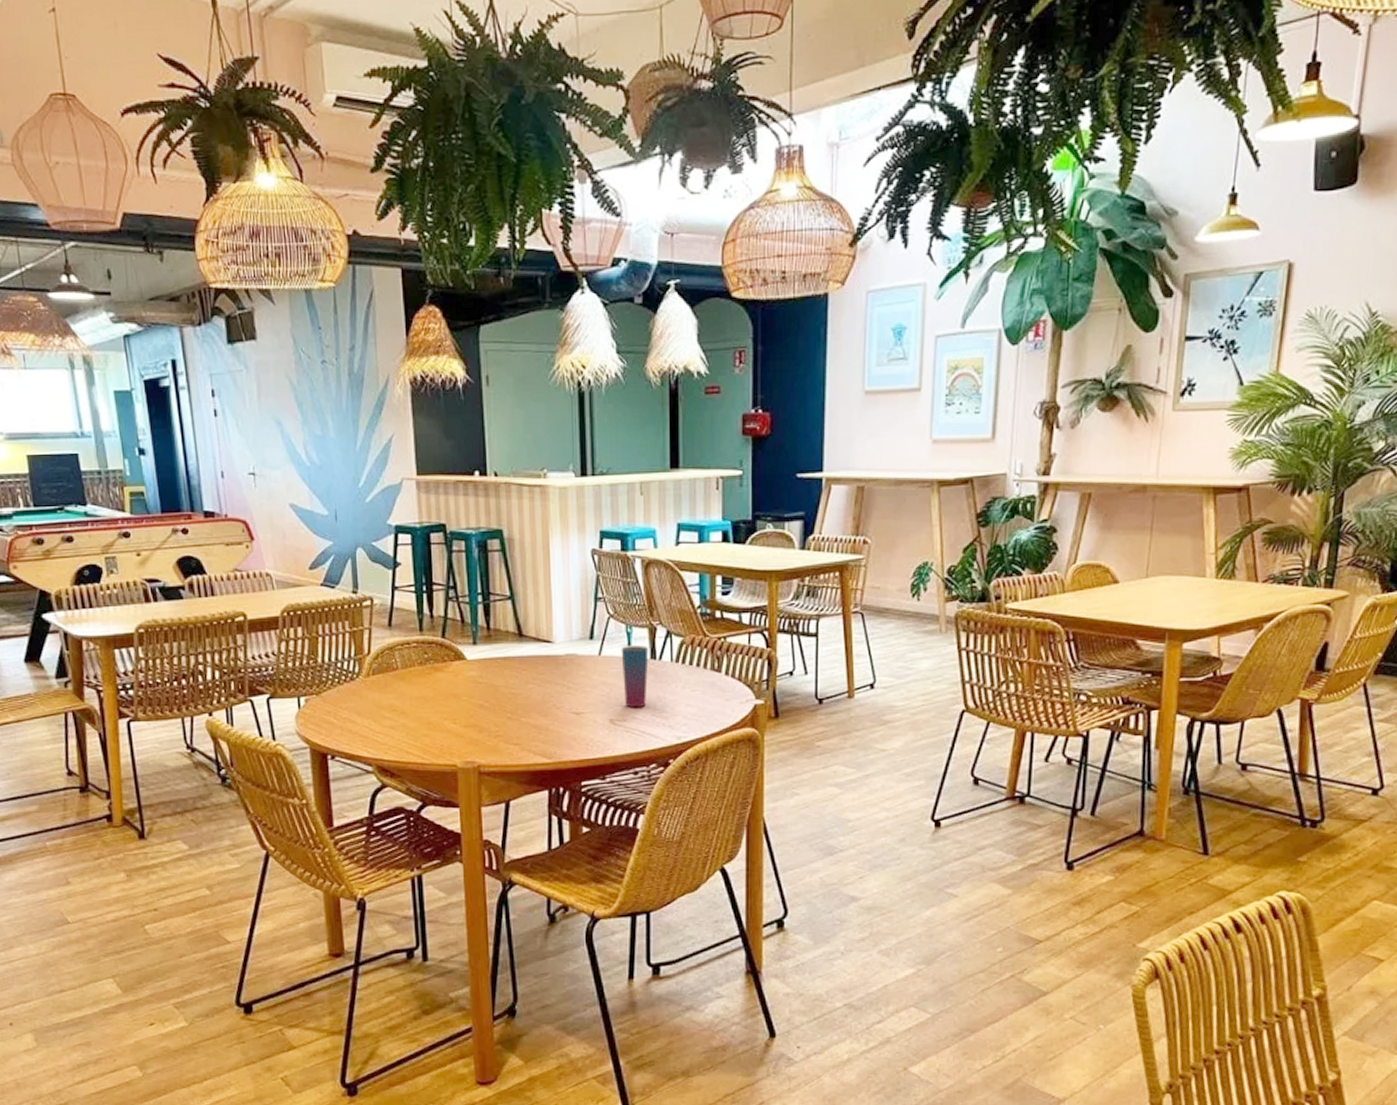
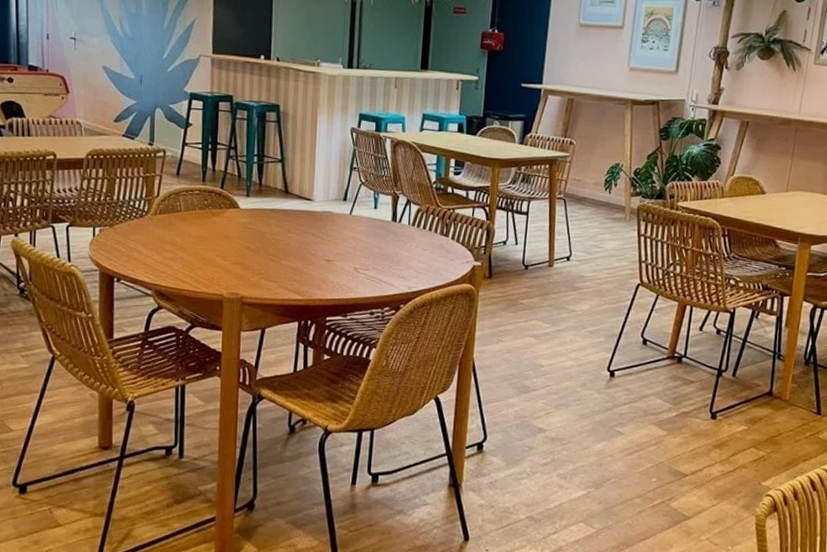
cup: present [621,645,649,708] -> none [368,209,391,260]

